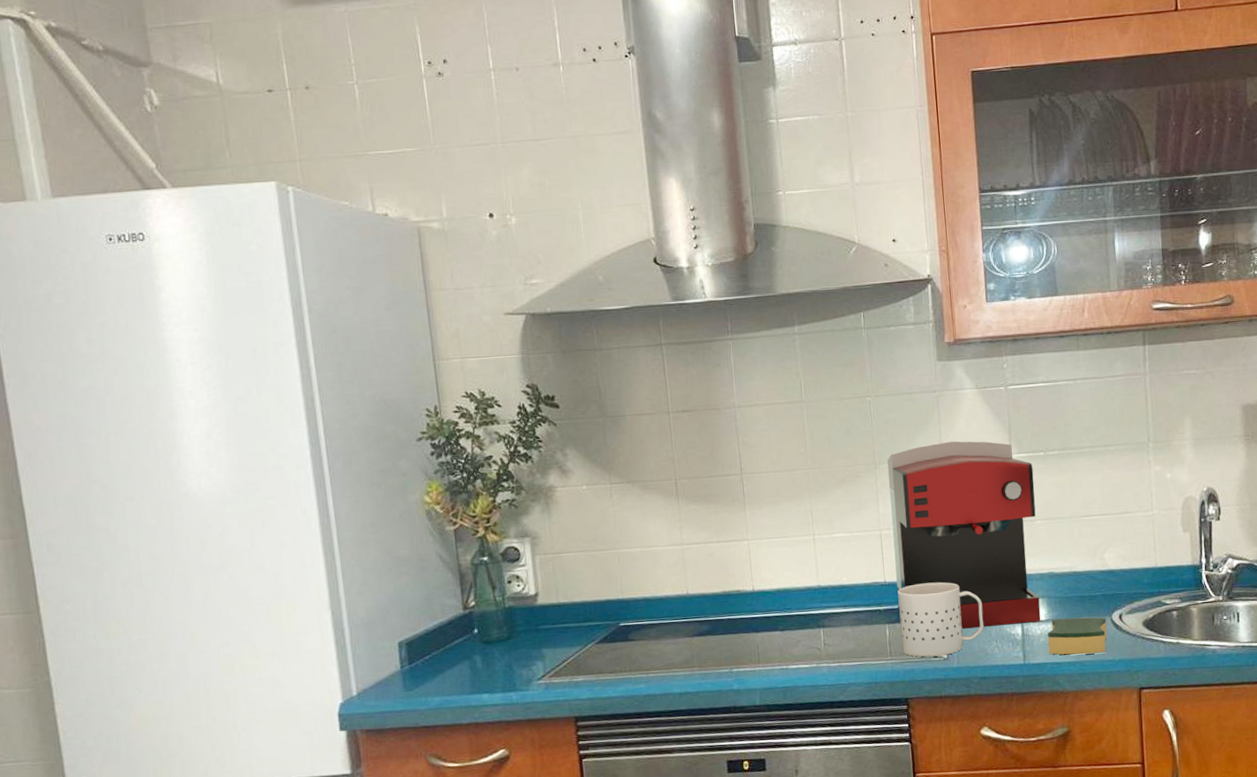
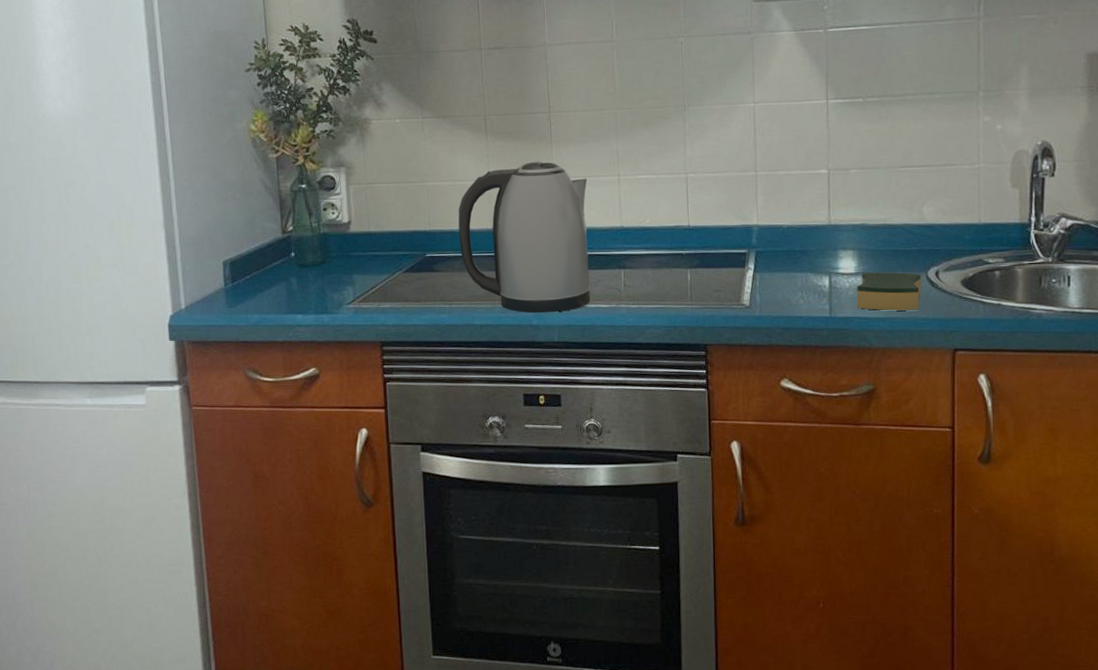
kettle: none [651,523,791,678] -> present [458,161,591,314]
coffee maker: present [886,441,1041,629] -> none [696,84,851,278]
mug: present [897,582,984,657] -> none [701,228,790,304]

